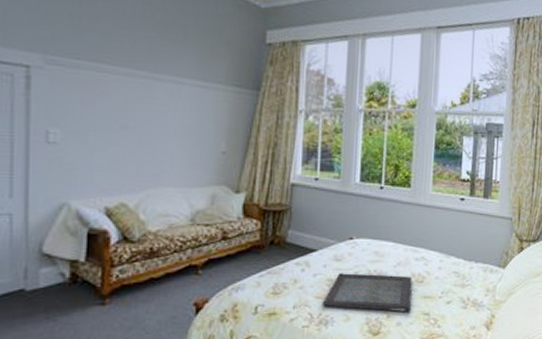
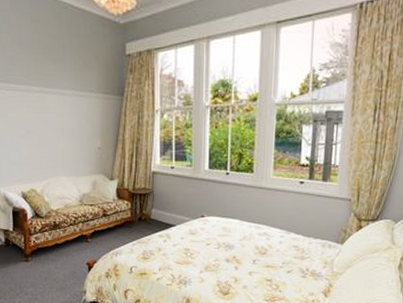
serving tray: present [322,273,412,313] -> none [181,244,256,278]

